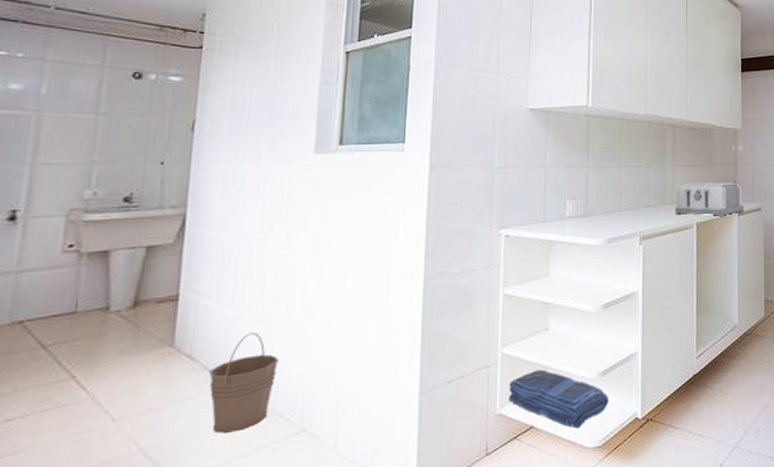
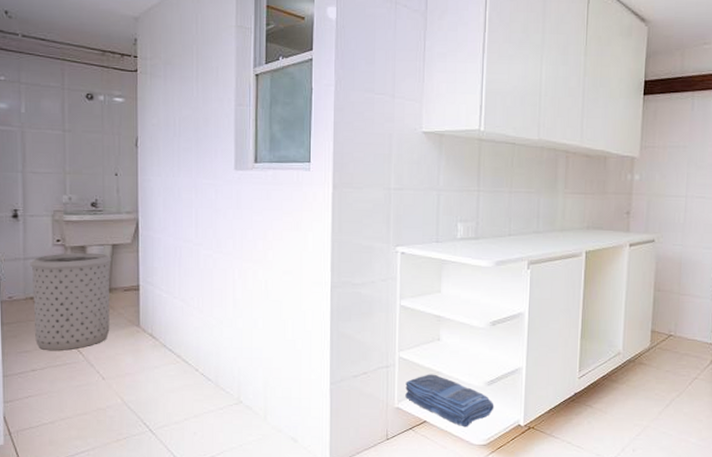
laundry basket: none [18,258,144,391] -> present [30,252,111,351]
bucket: present [208,332,279,433] -> none [166,320,218,397]
toaster: present [675,181,744,217] -> none [564,210,637,247]

